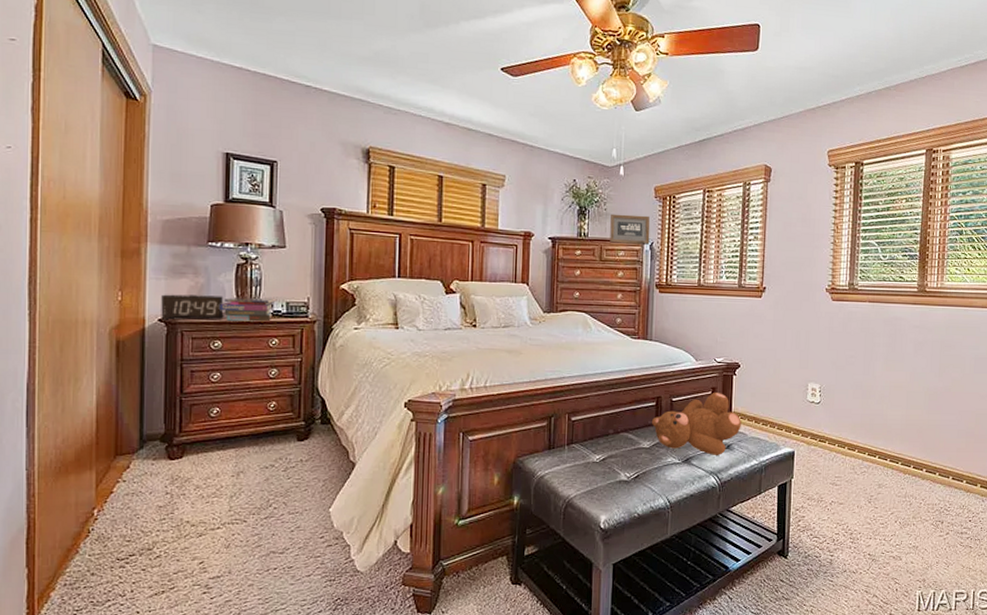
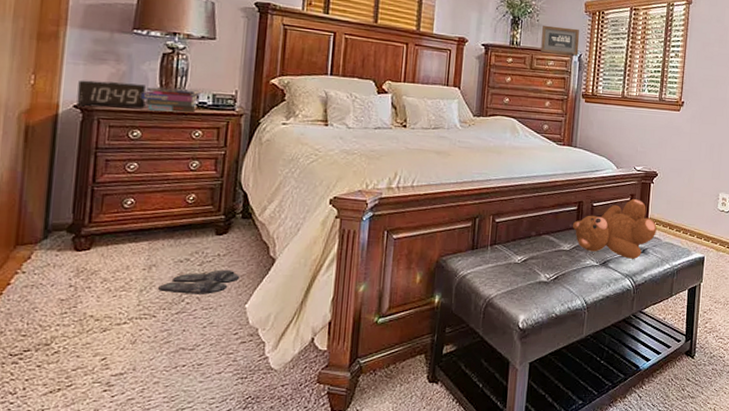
slippers: none [247,474,322,499] -> present [158,269,239,294]

